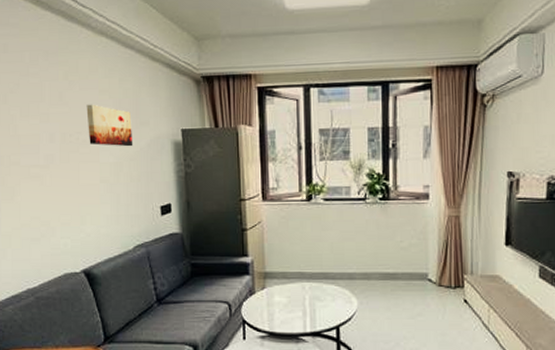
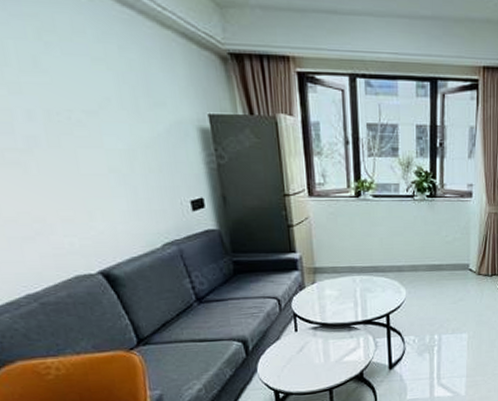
wall art: present [86,104,133,147] -> none [75,75,148,132]

